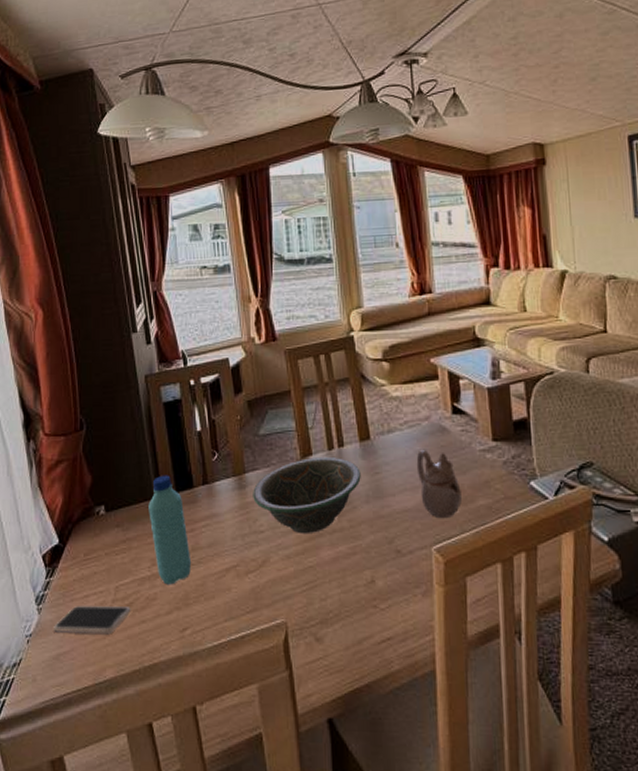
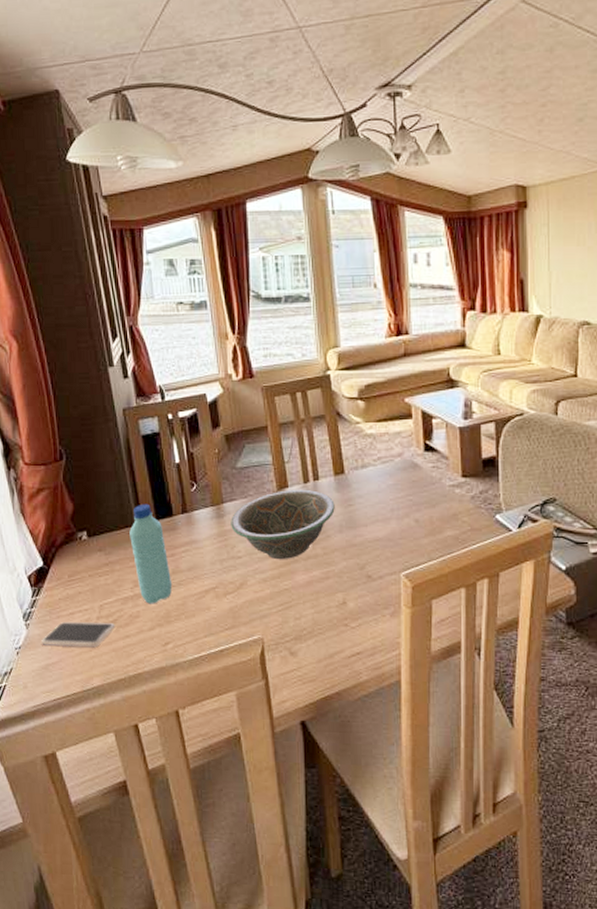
teapot: present [416,449,462,519] -> none [388,483,430,548]

